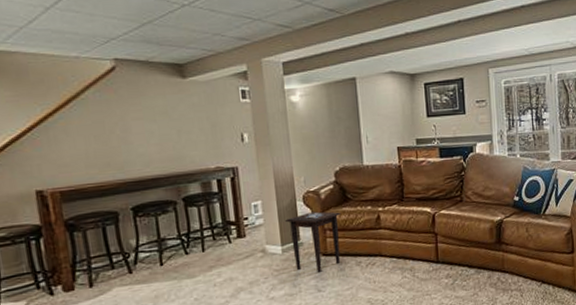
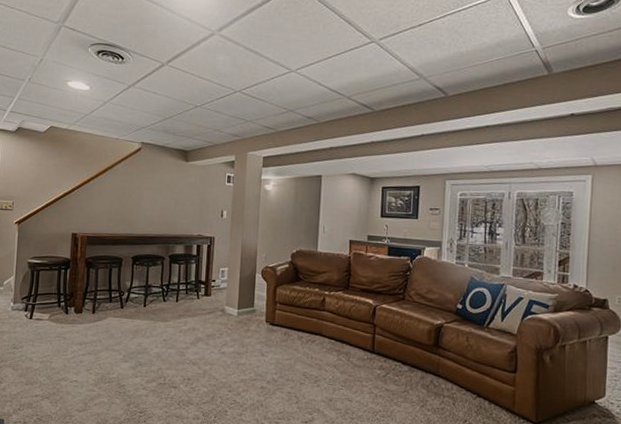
side table: present [285,211,342,272] -> none [244,284,292,339]

